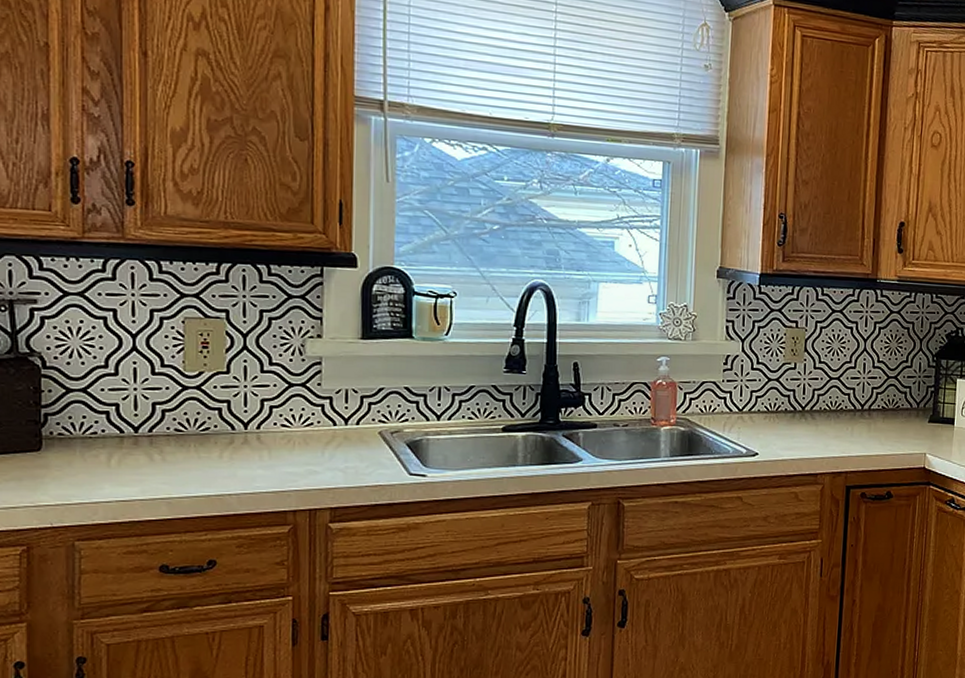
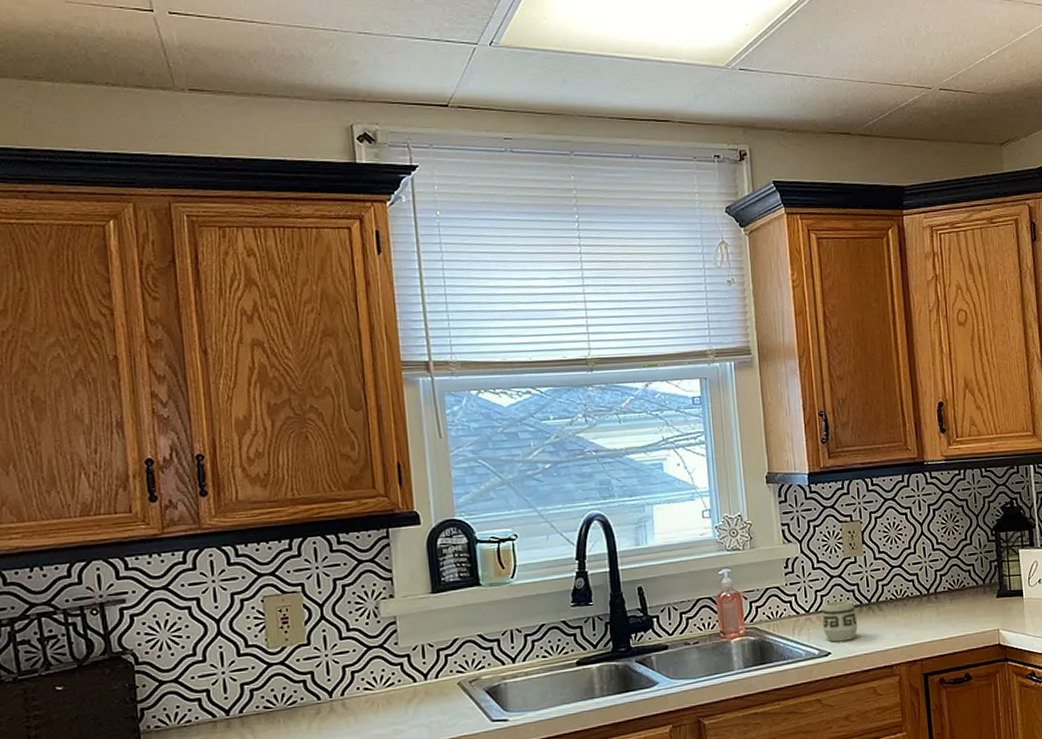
cup: none [753,403,789,444] -> present [822,600,858,642]

